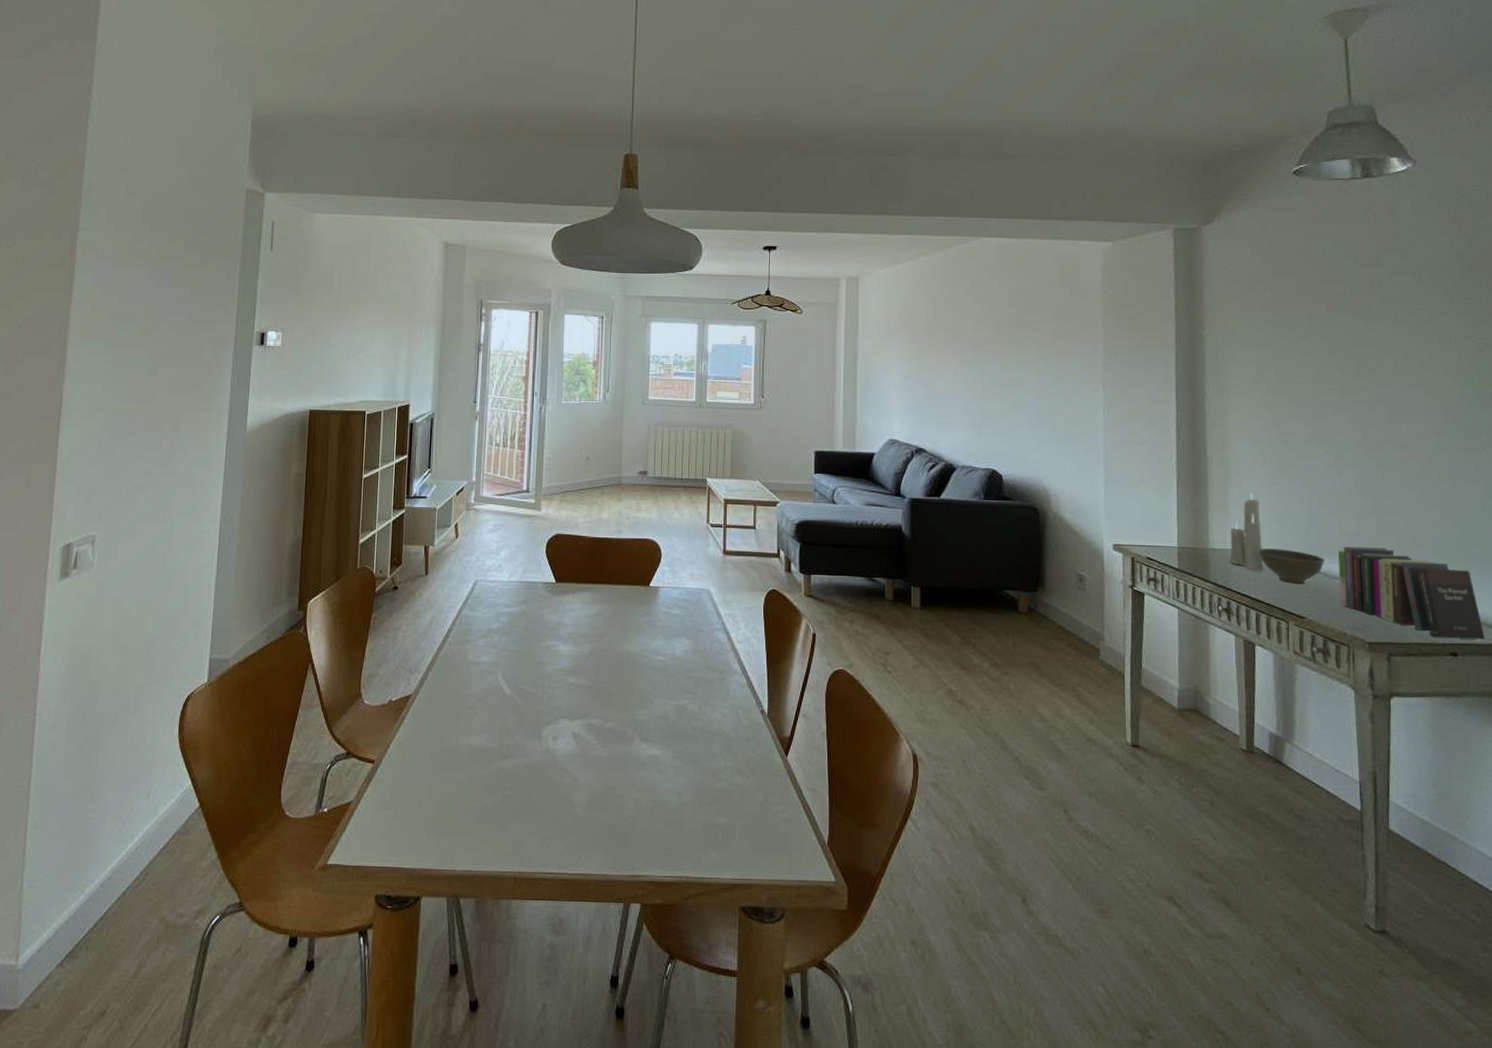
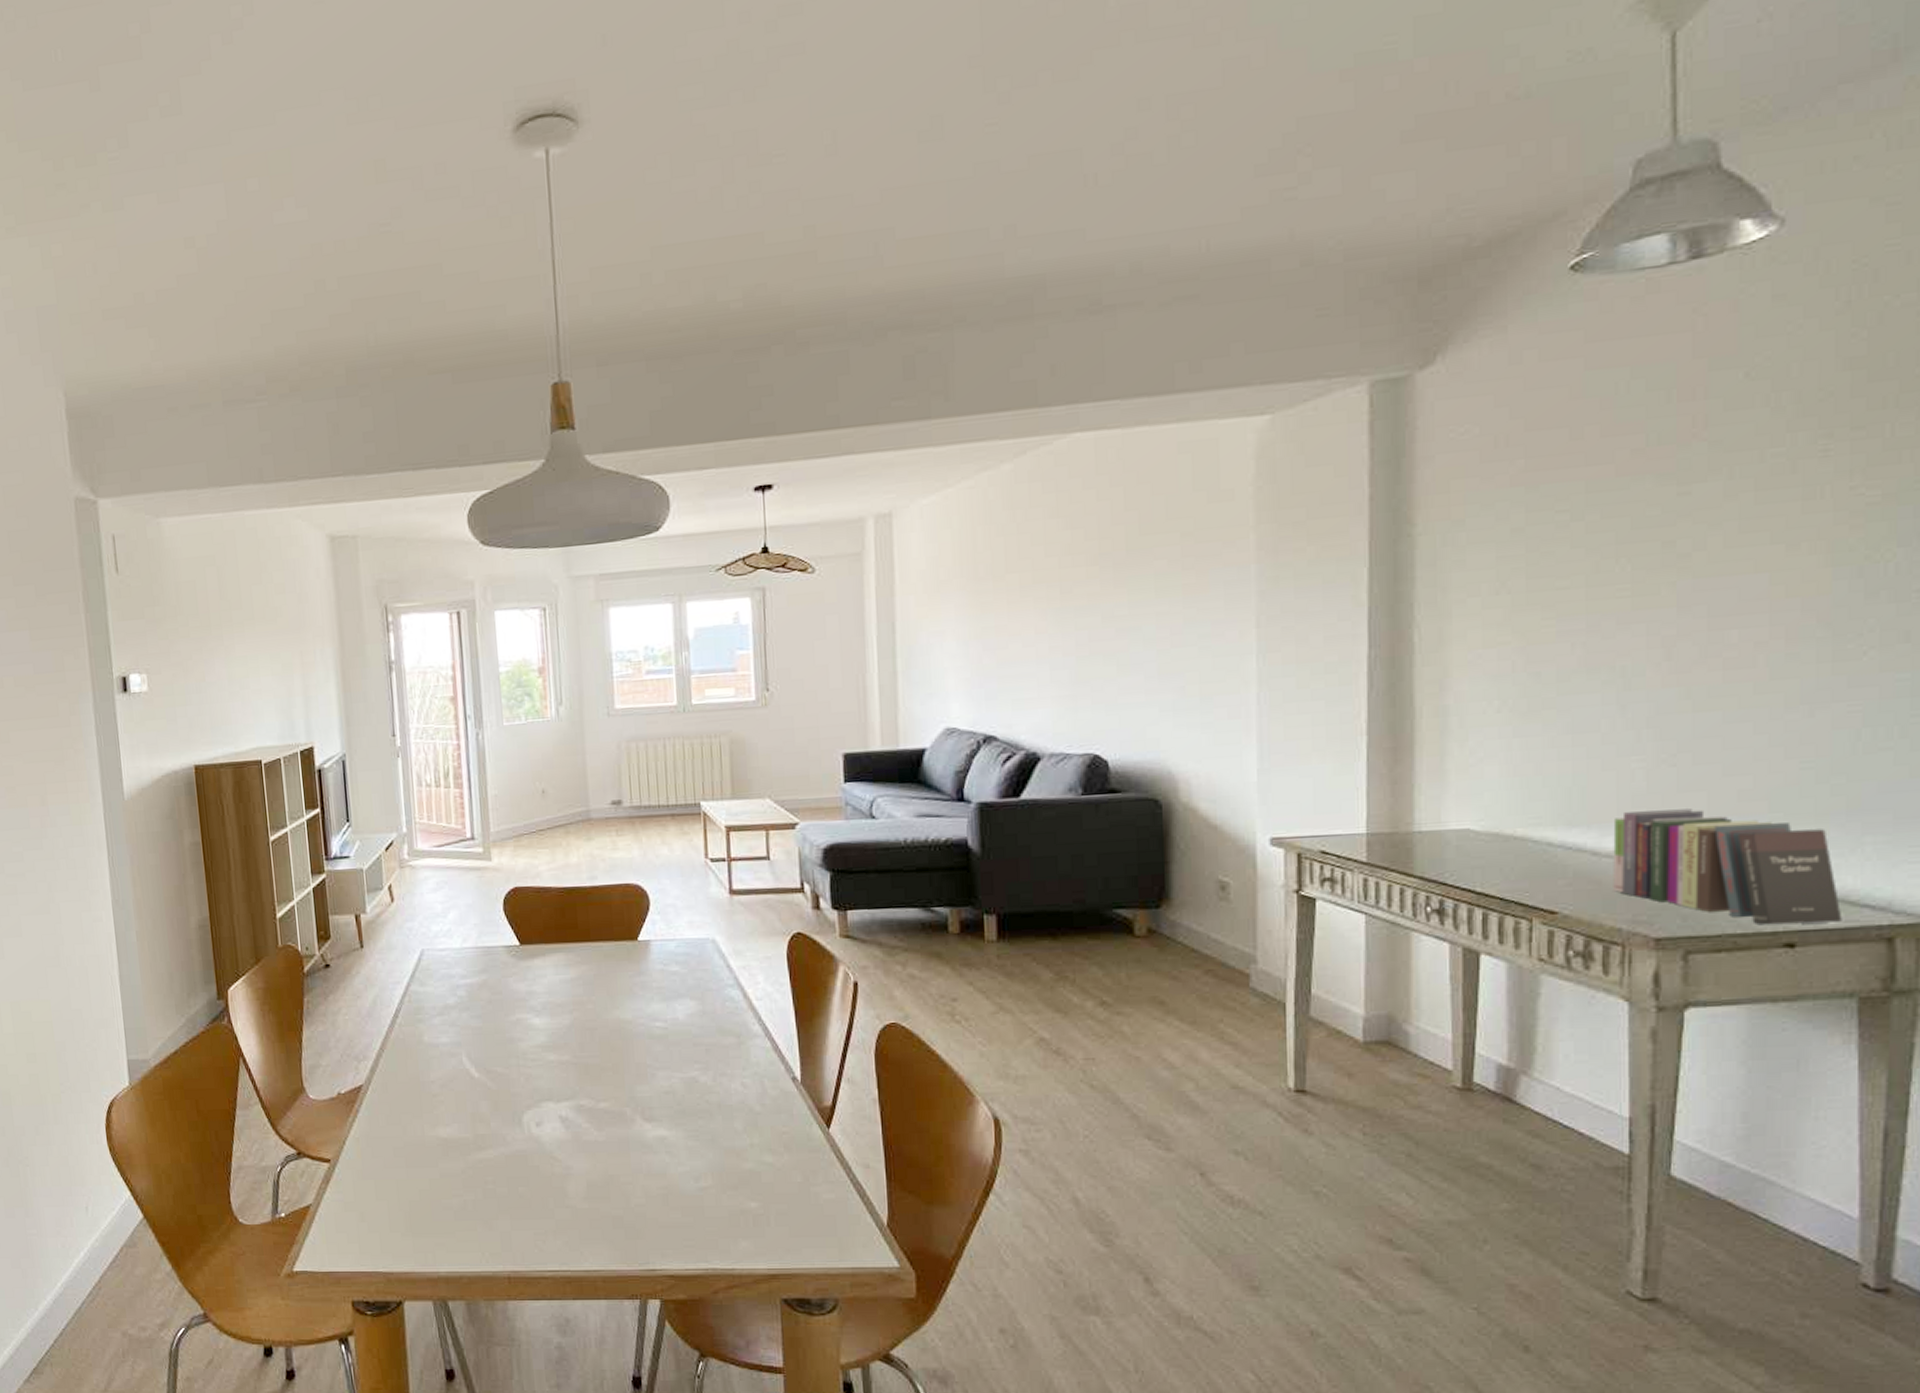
candle: present [1228,492,1264,572] -> none [1443,750,1497,857]
bowl: present [1259,548,1326,584] -> none [1490,823,1594,869]

